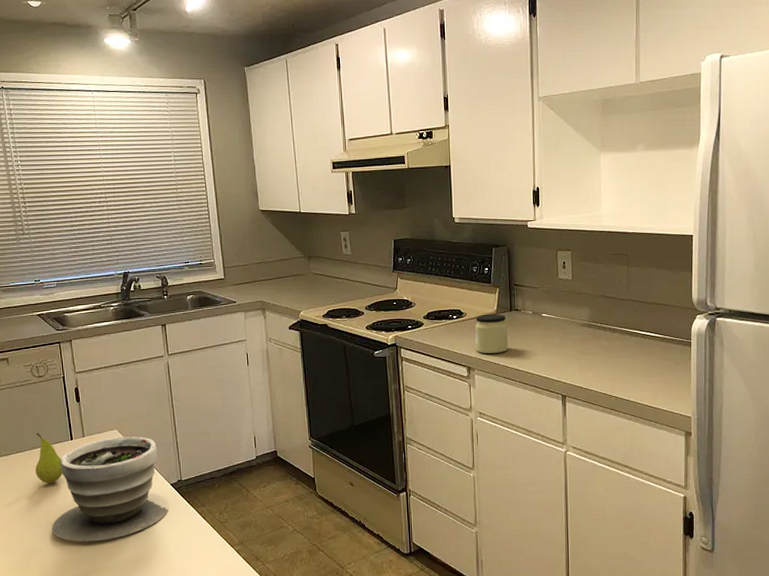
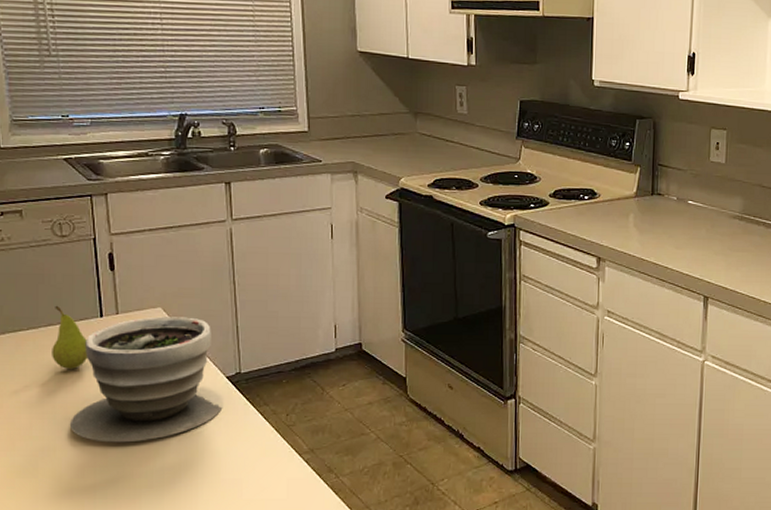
jar: present [474,313,508,354] -> none [608,196,647,244]

